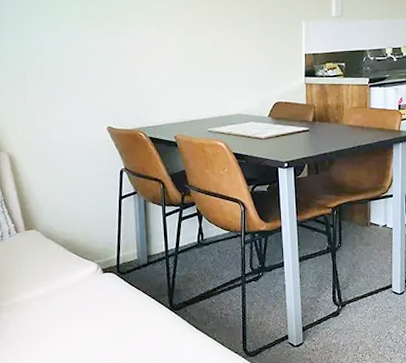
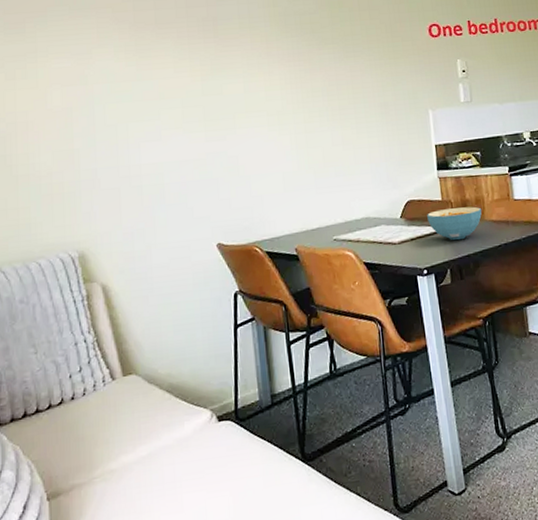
cereal bowl: none [292,111,341,140] -> present [427,206,482,241]

